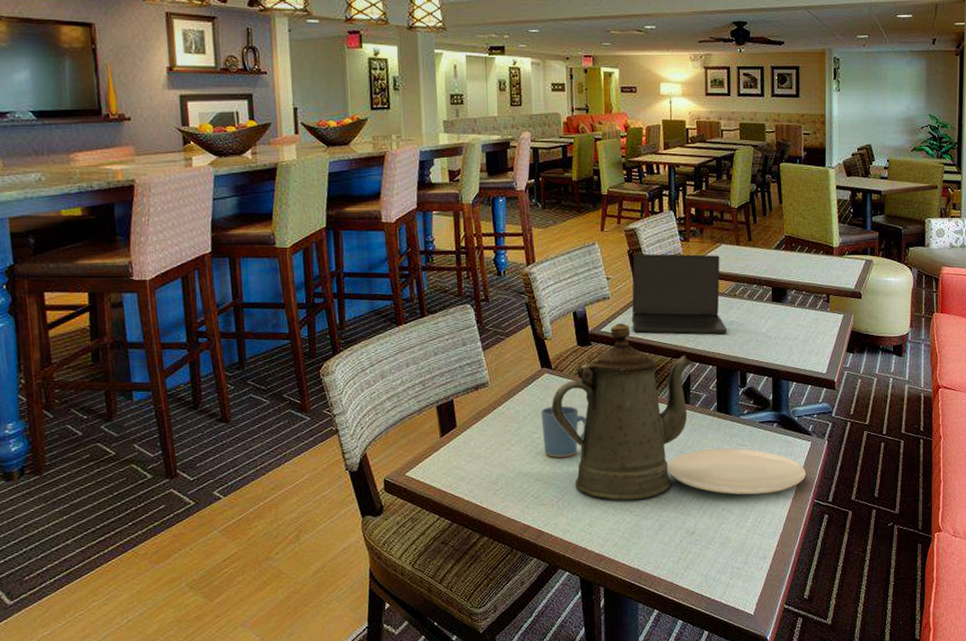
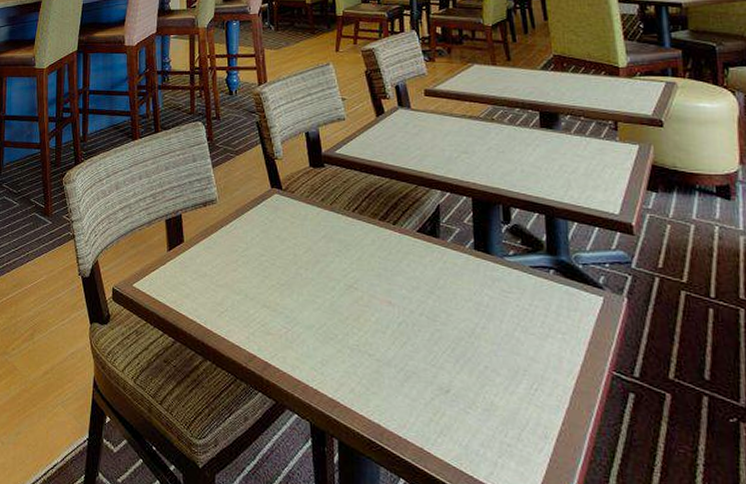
mug: present [541,406,586,458] -> none [270,229,319,285]
coffee pot: present [552,323,692,501] -> none [282,146,442,342]
laptop: present [631,253,728,334] -> none [369,74,484,162]
plate: present [667,448,807,495] -> none [413,292,599,356]

